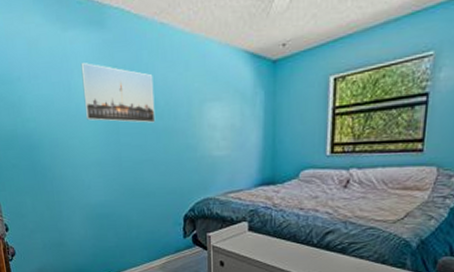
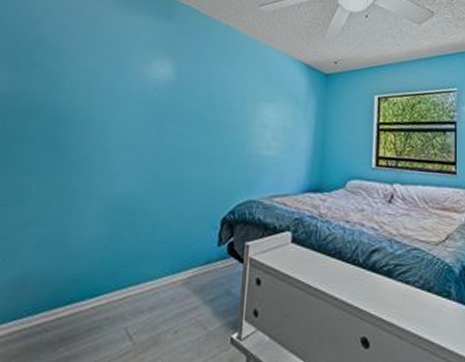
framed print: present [81,63,156,123] -> none [131,46,212,114]

